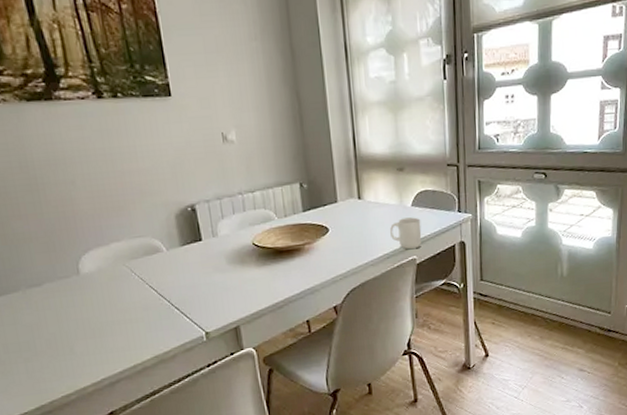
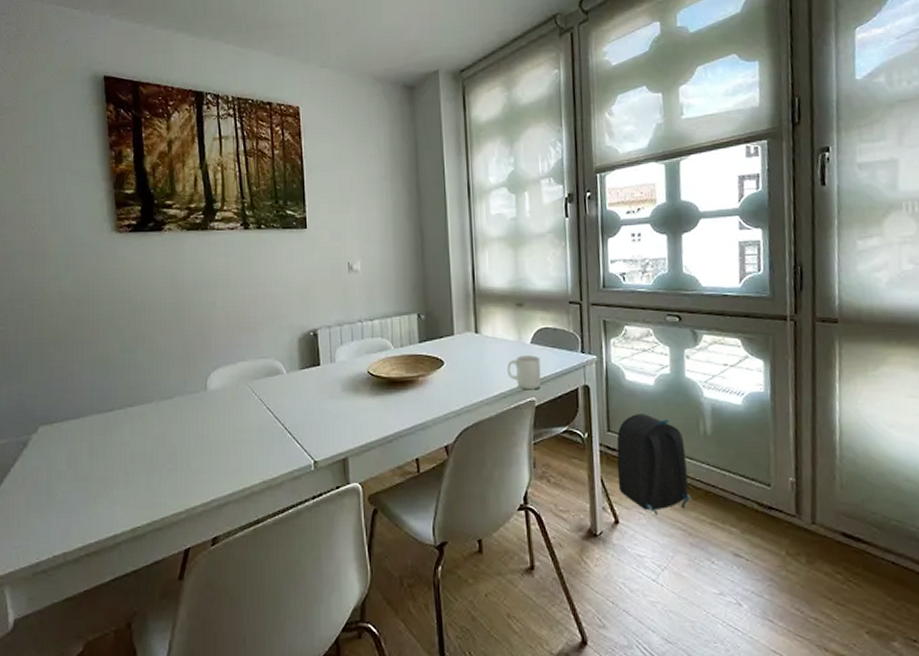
backpack: none [488,263,548,346] -> present [616,414,691,515]

